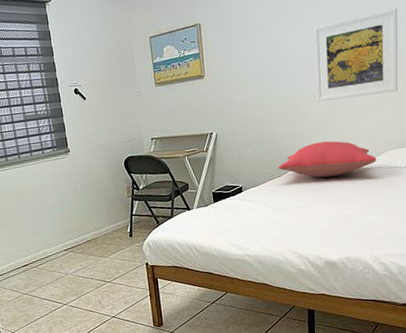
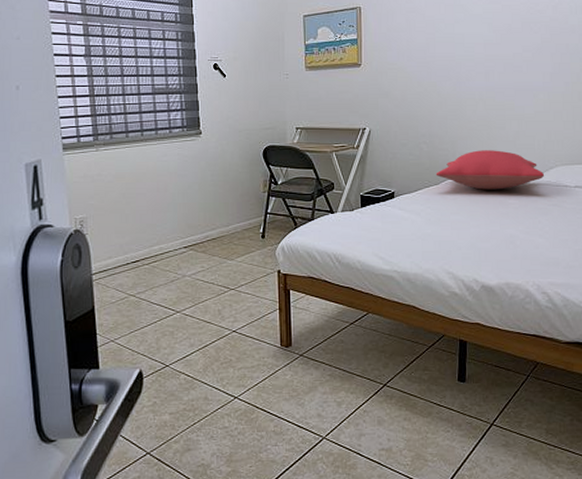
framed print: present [313,8,399,102] -> none [482,13,574,106]

